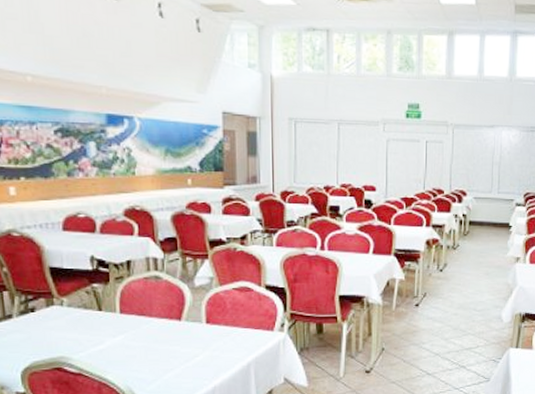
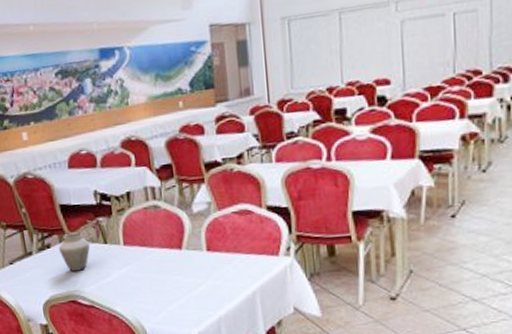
vase: none [44,283,97,337] -> present [58,217,101,271]

